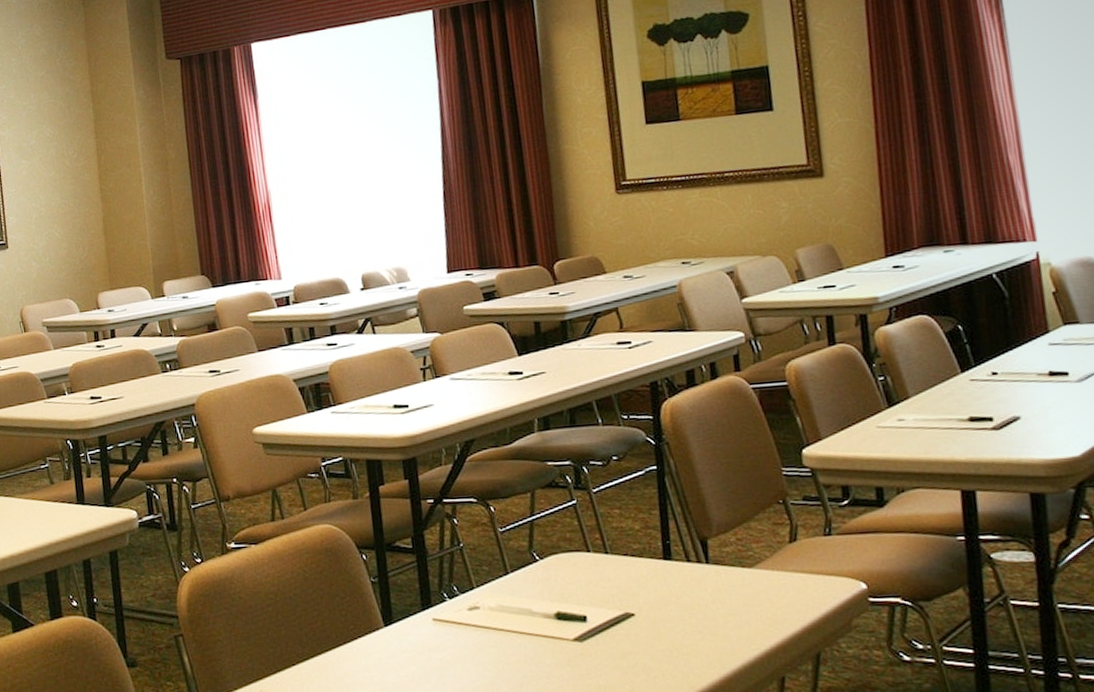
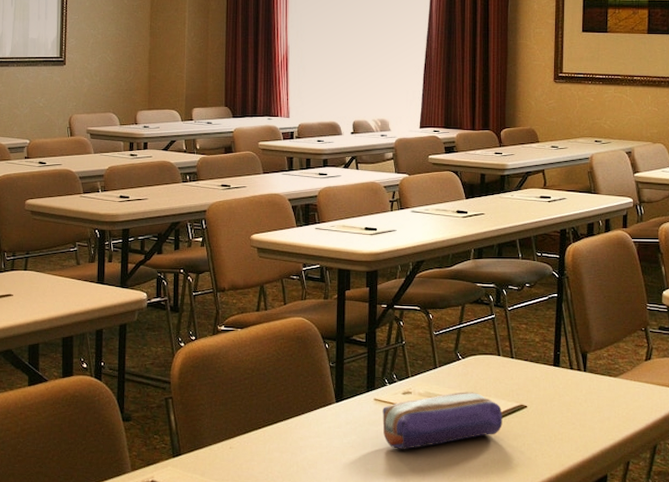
pencil case: none [445,601,605,681] -> present [382,392,503,450]

